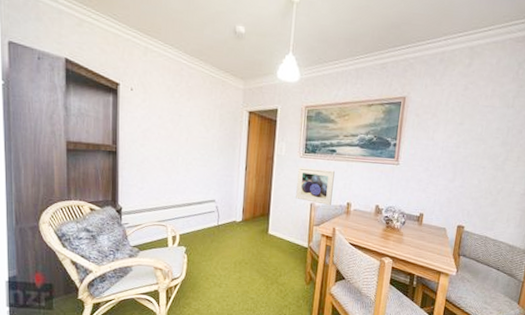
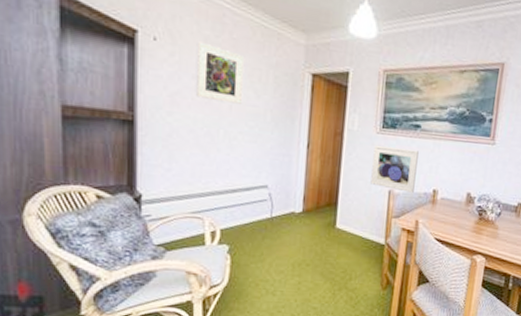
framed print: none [161,90,198,137] -> present [195,41,245,104]

